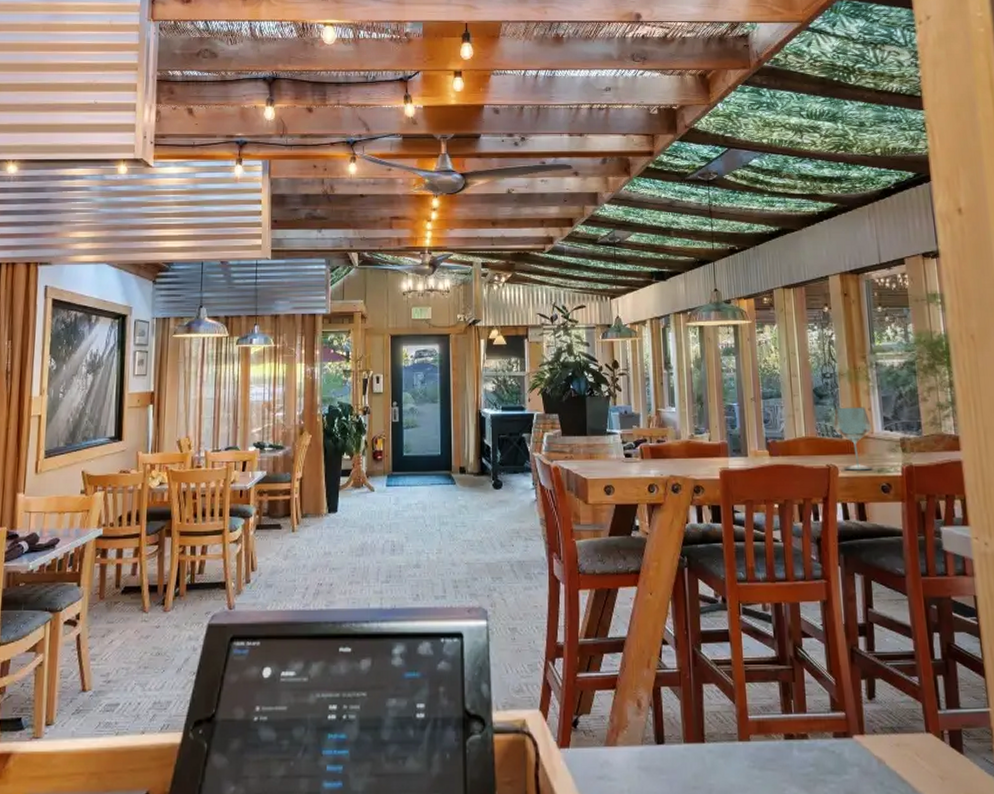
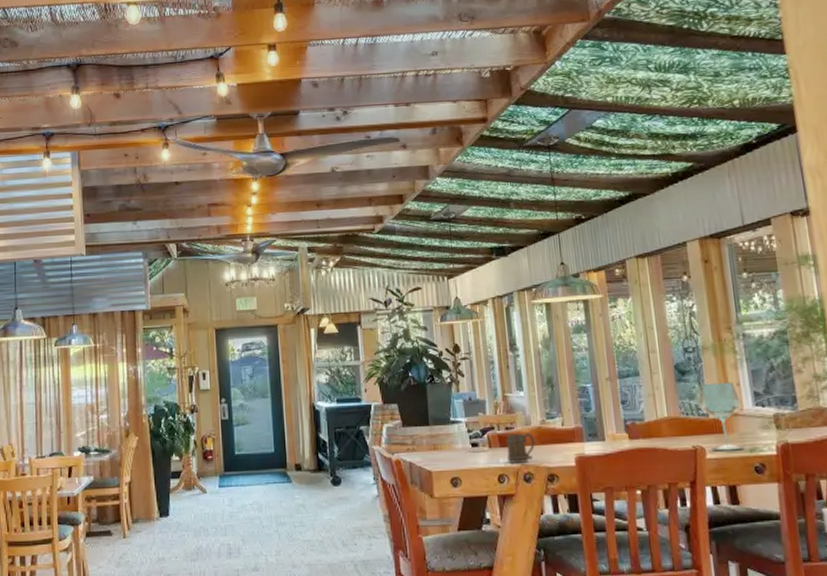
beer mug: none [657,446,684,474] -> present [506,432,535,463]

